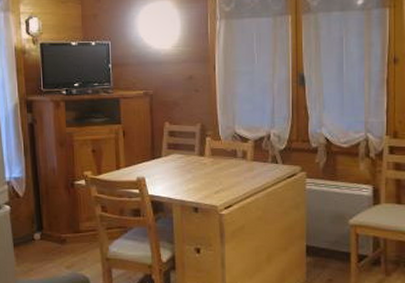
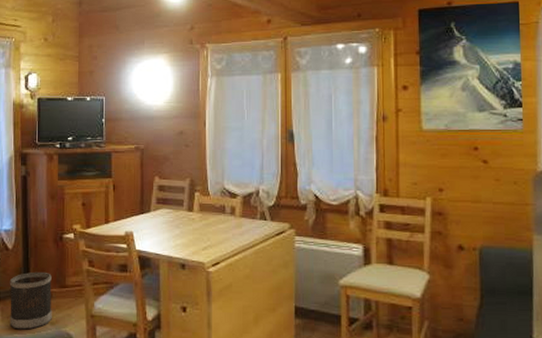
wastebasket: none [22,218,68,274] -> present [9,271,52,330]

